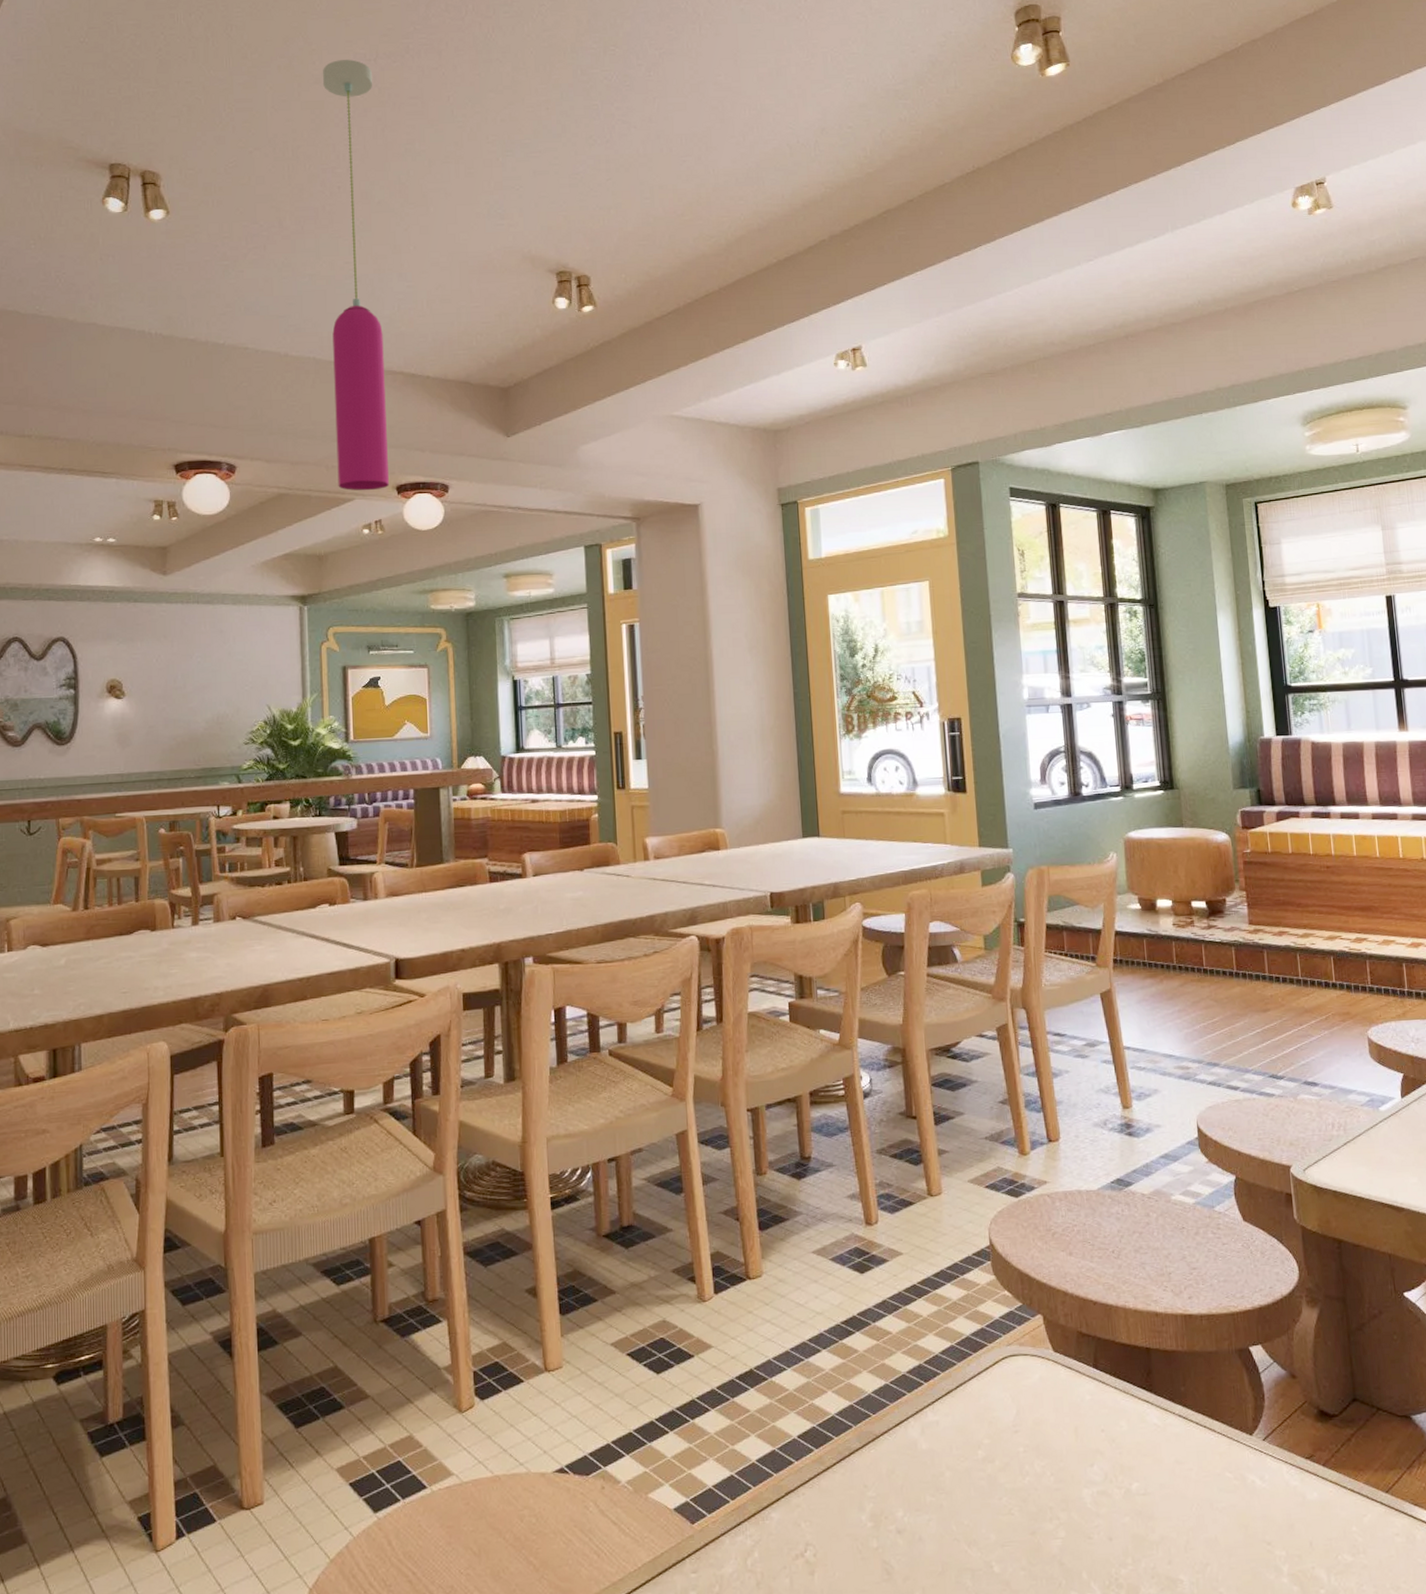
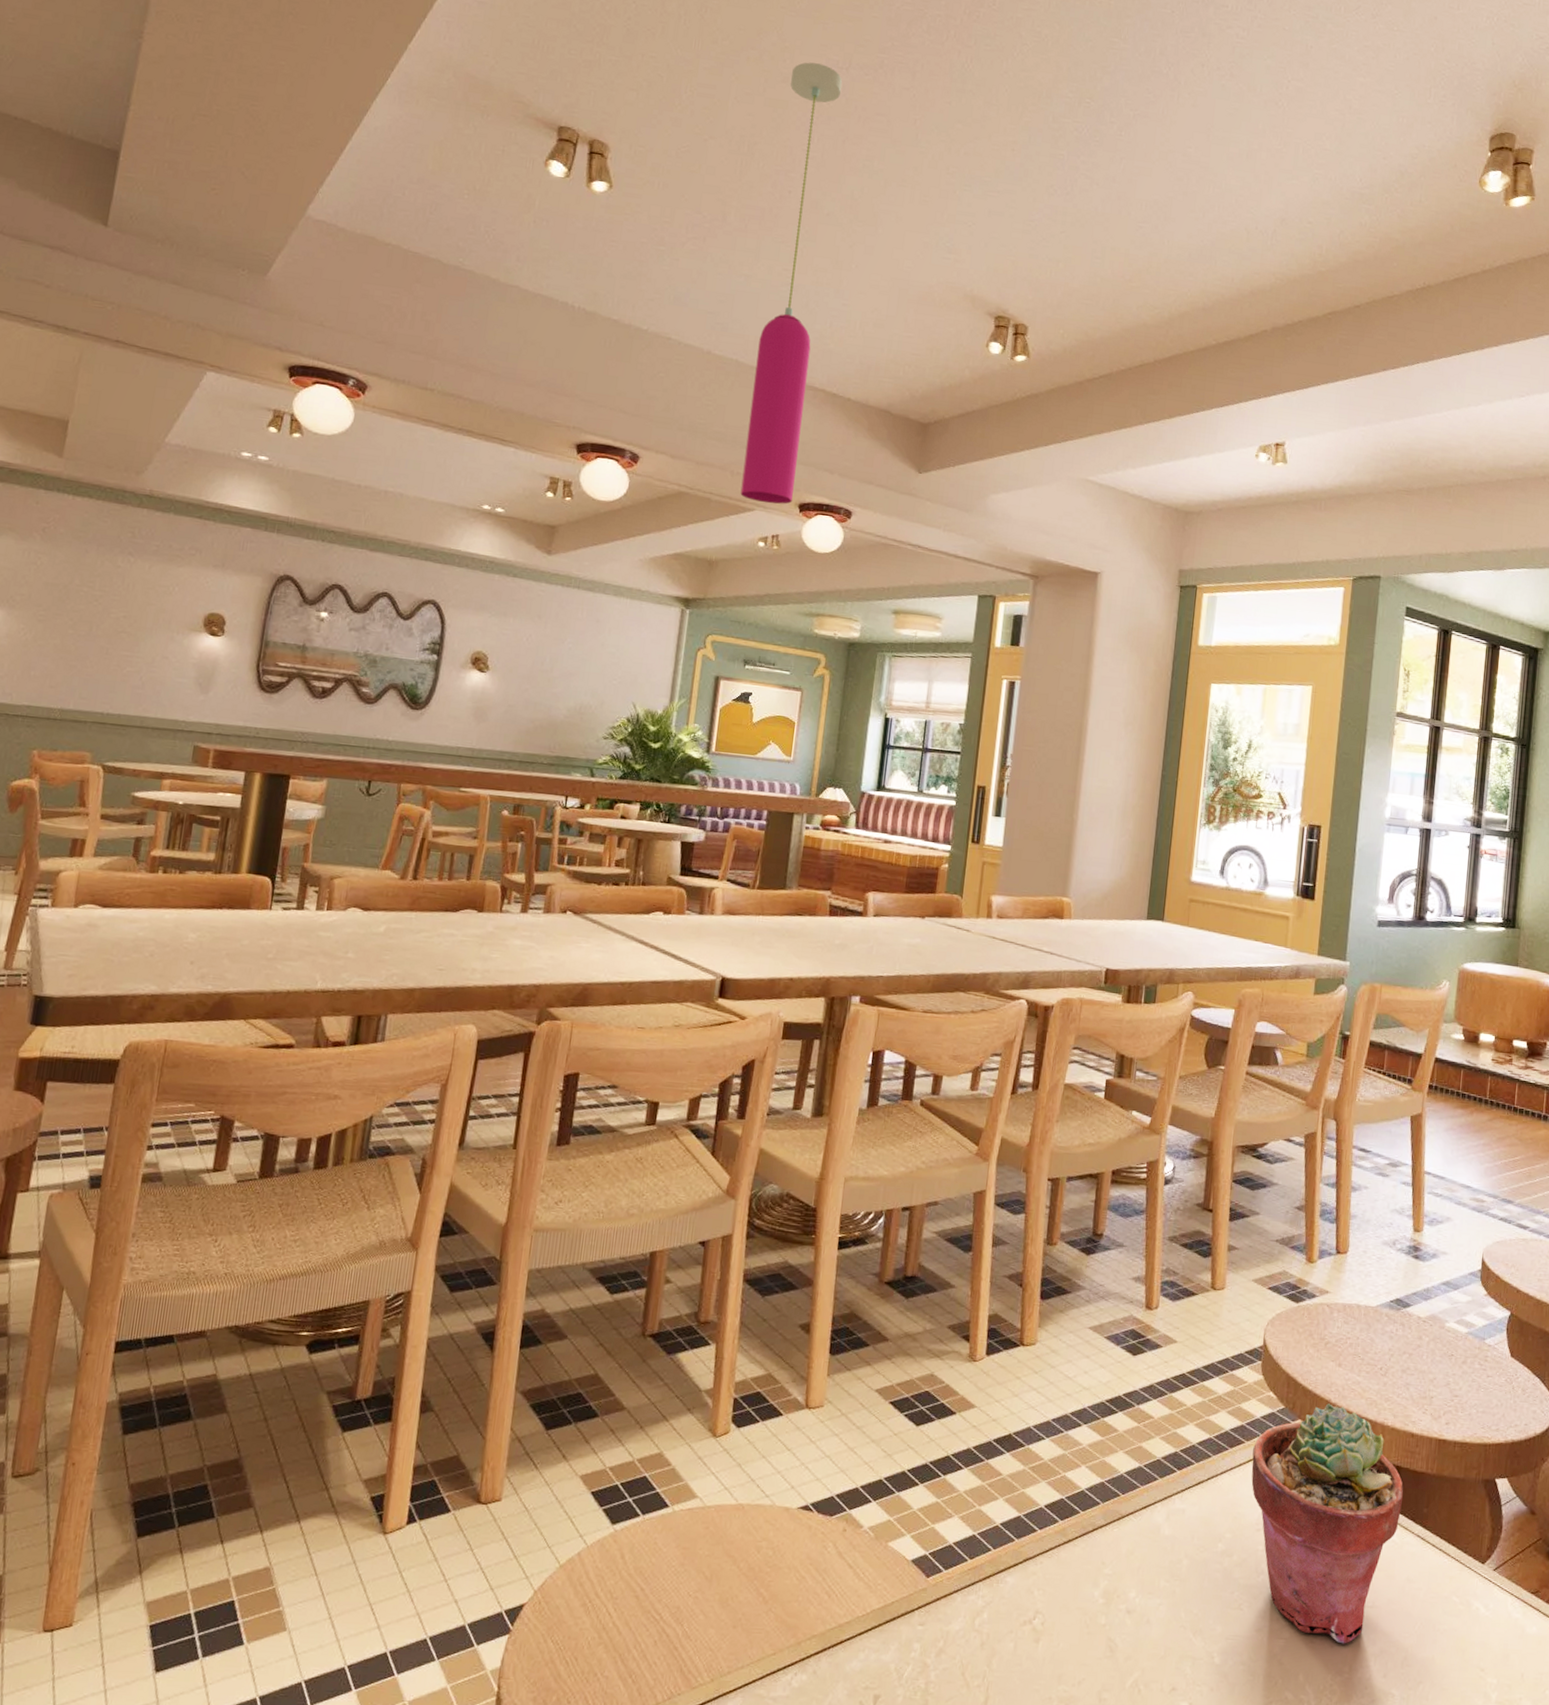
potted succulent: none [997,1294,1158,1536] -> present [1251,1403,1404,1644]

